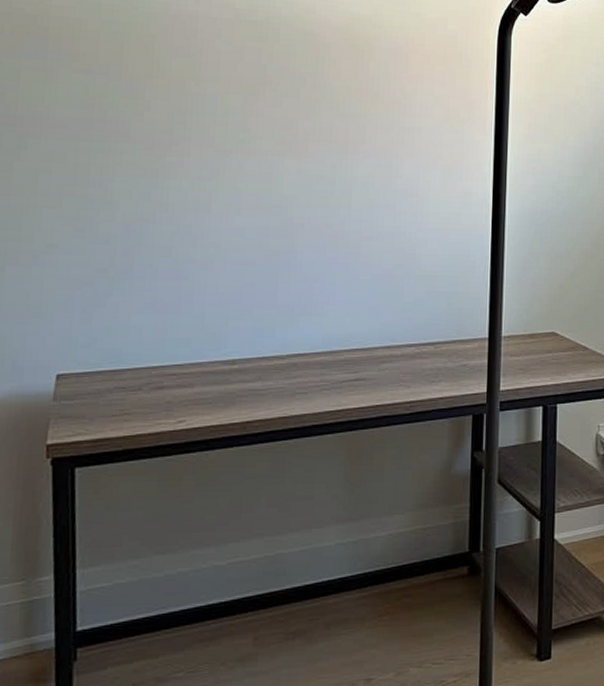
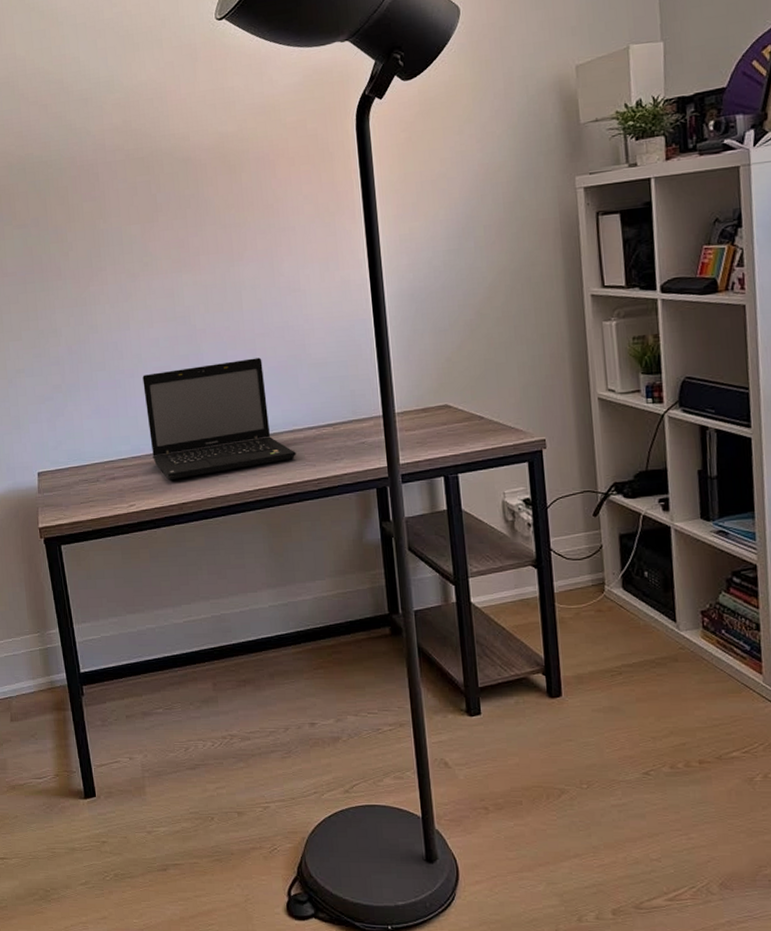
laptop: none [217,262,390,394] -> present [142,357,296,481]

